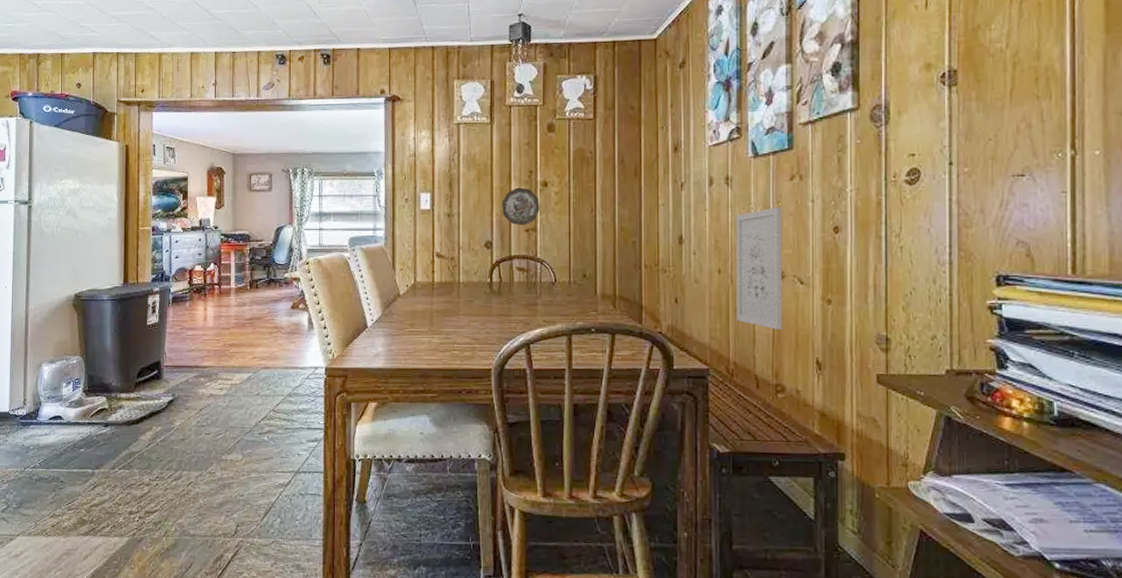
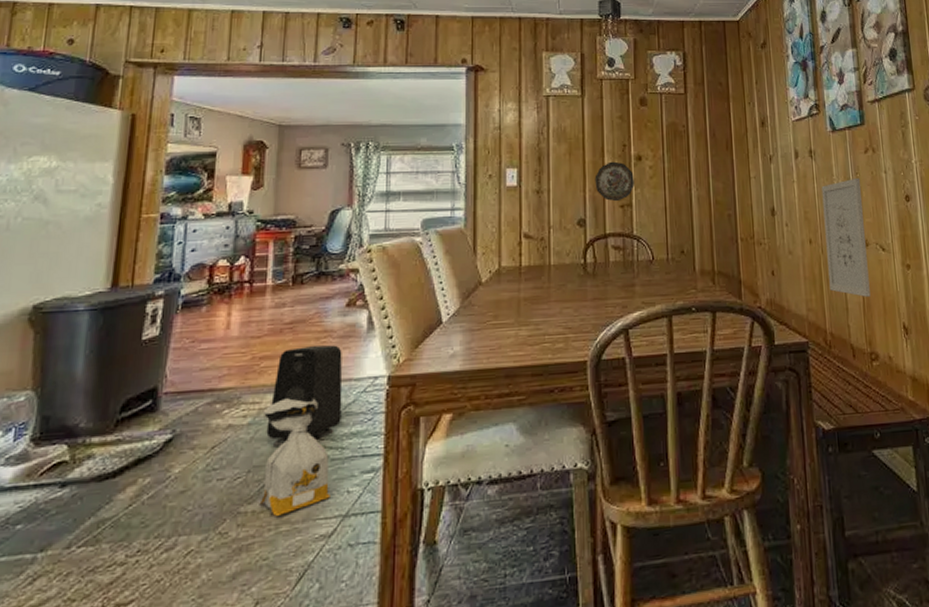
bag: none [234,378,285,466] -> present [261,398,330,517]
speaker: none [237,338,291,415] -> present [266,345,343,447]

